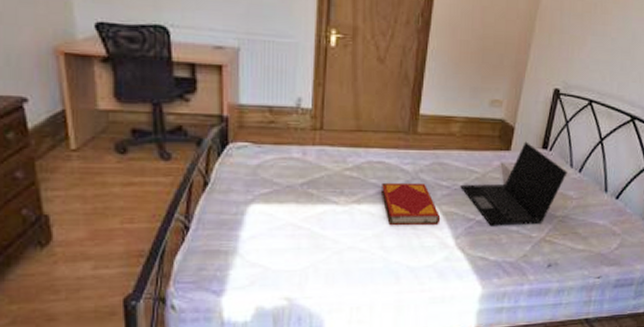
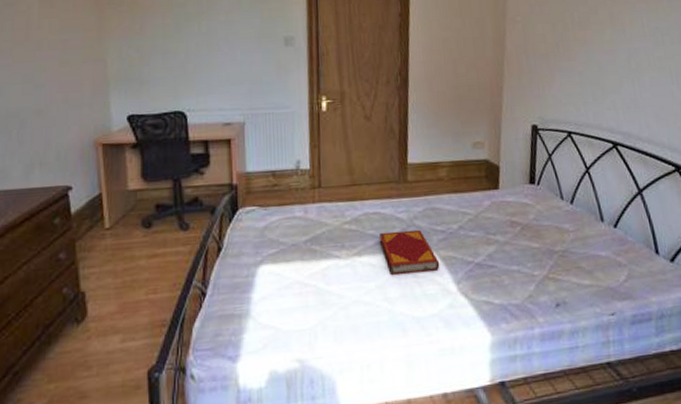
laptop: present [460,141,568,227] -> none [455,178,559,268]

